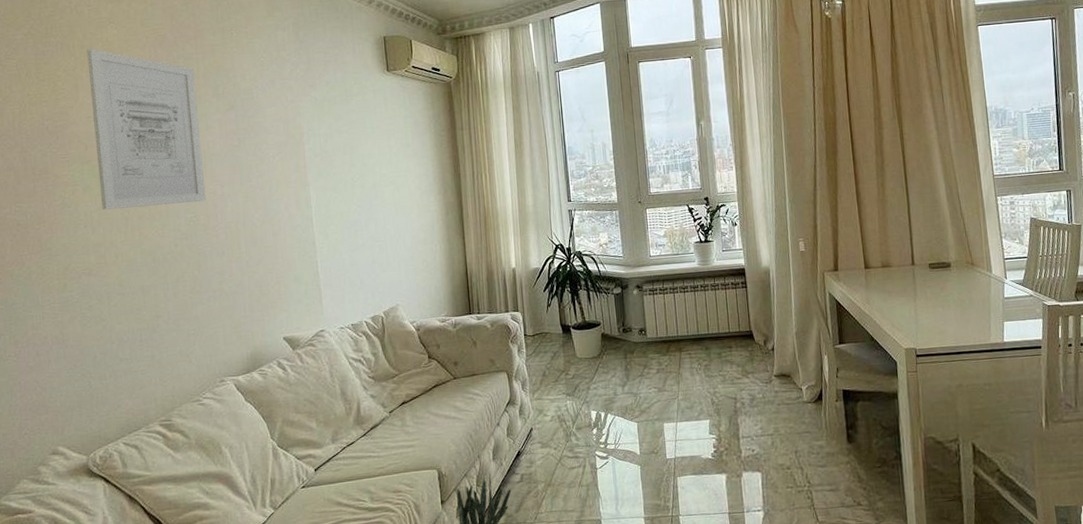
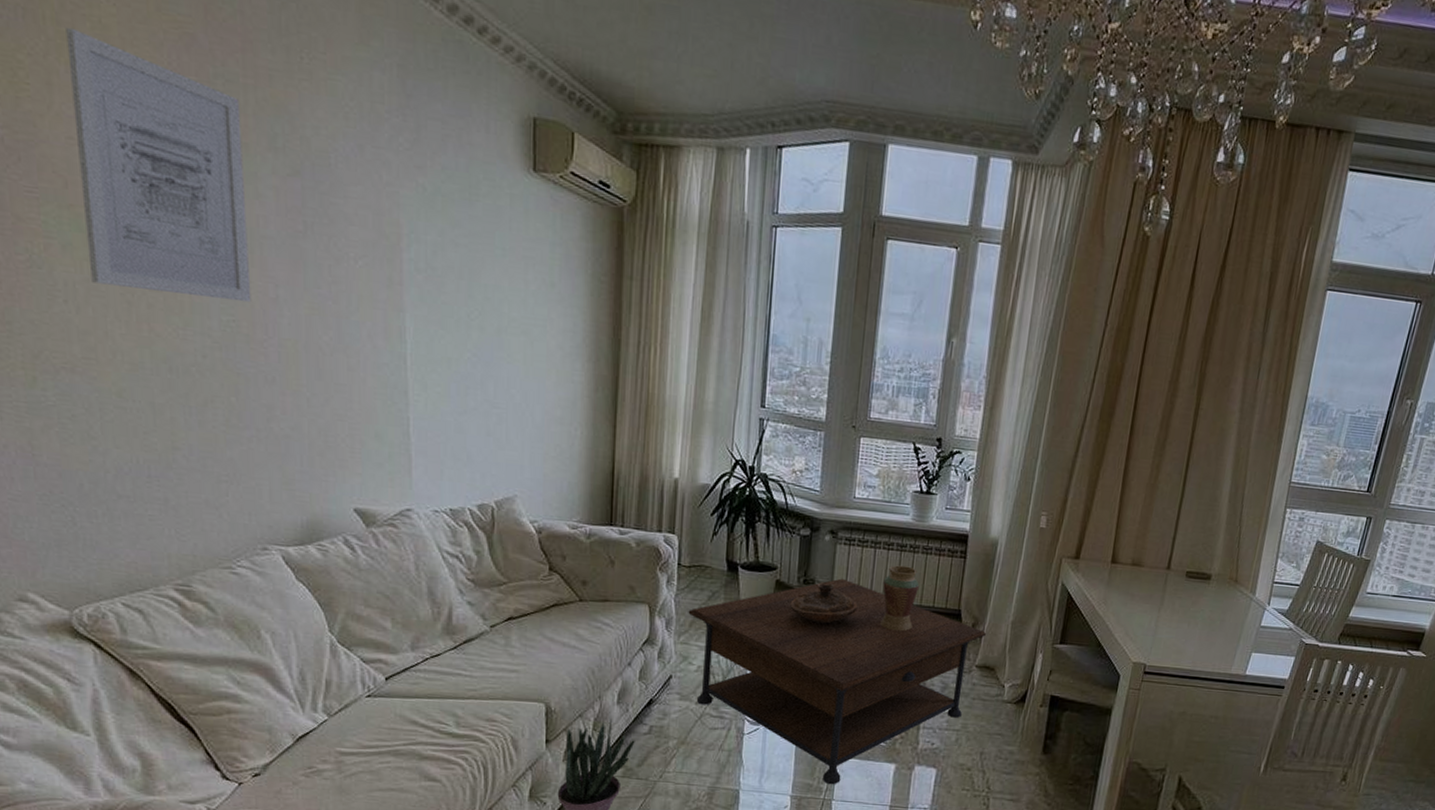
coffee table: none [537,322,778,502] -> present [688,578,987,785]
decorative bowl: none [615,328,669,363] -> present [790,582,858,624]
vase: none [685,302,716,358] -> present [880,565,920,632]

